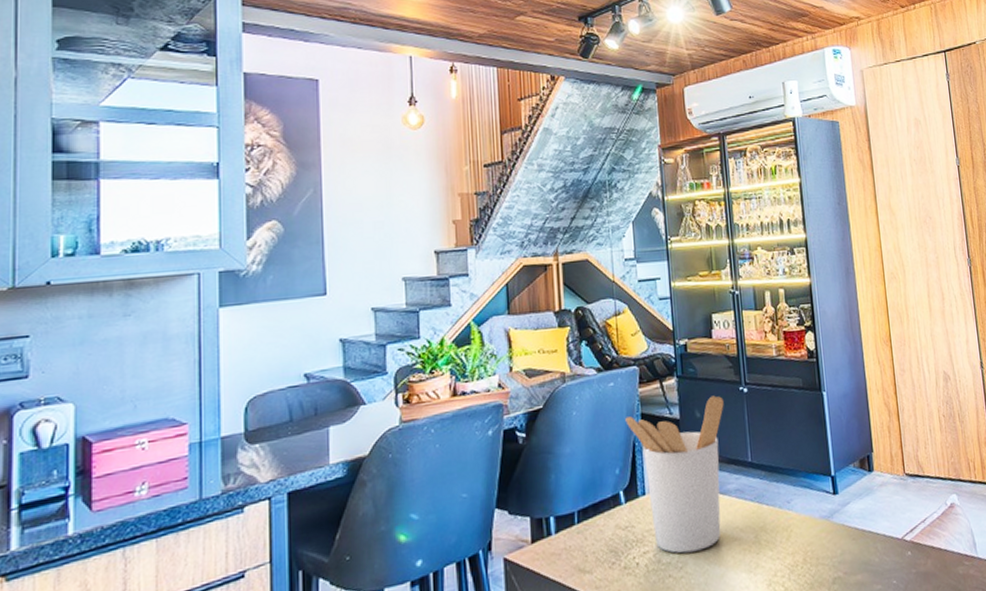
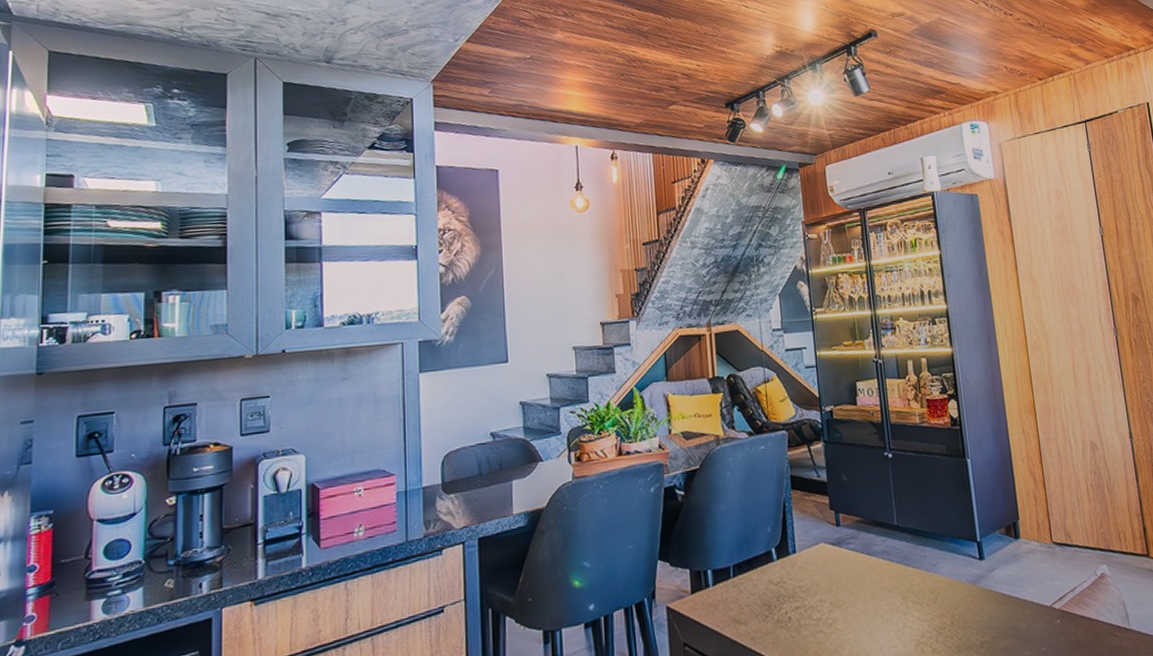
utensil holder: present [625,395,724,554] -> none [775,460,870,610]

